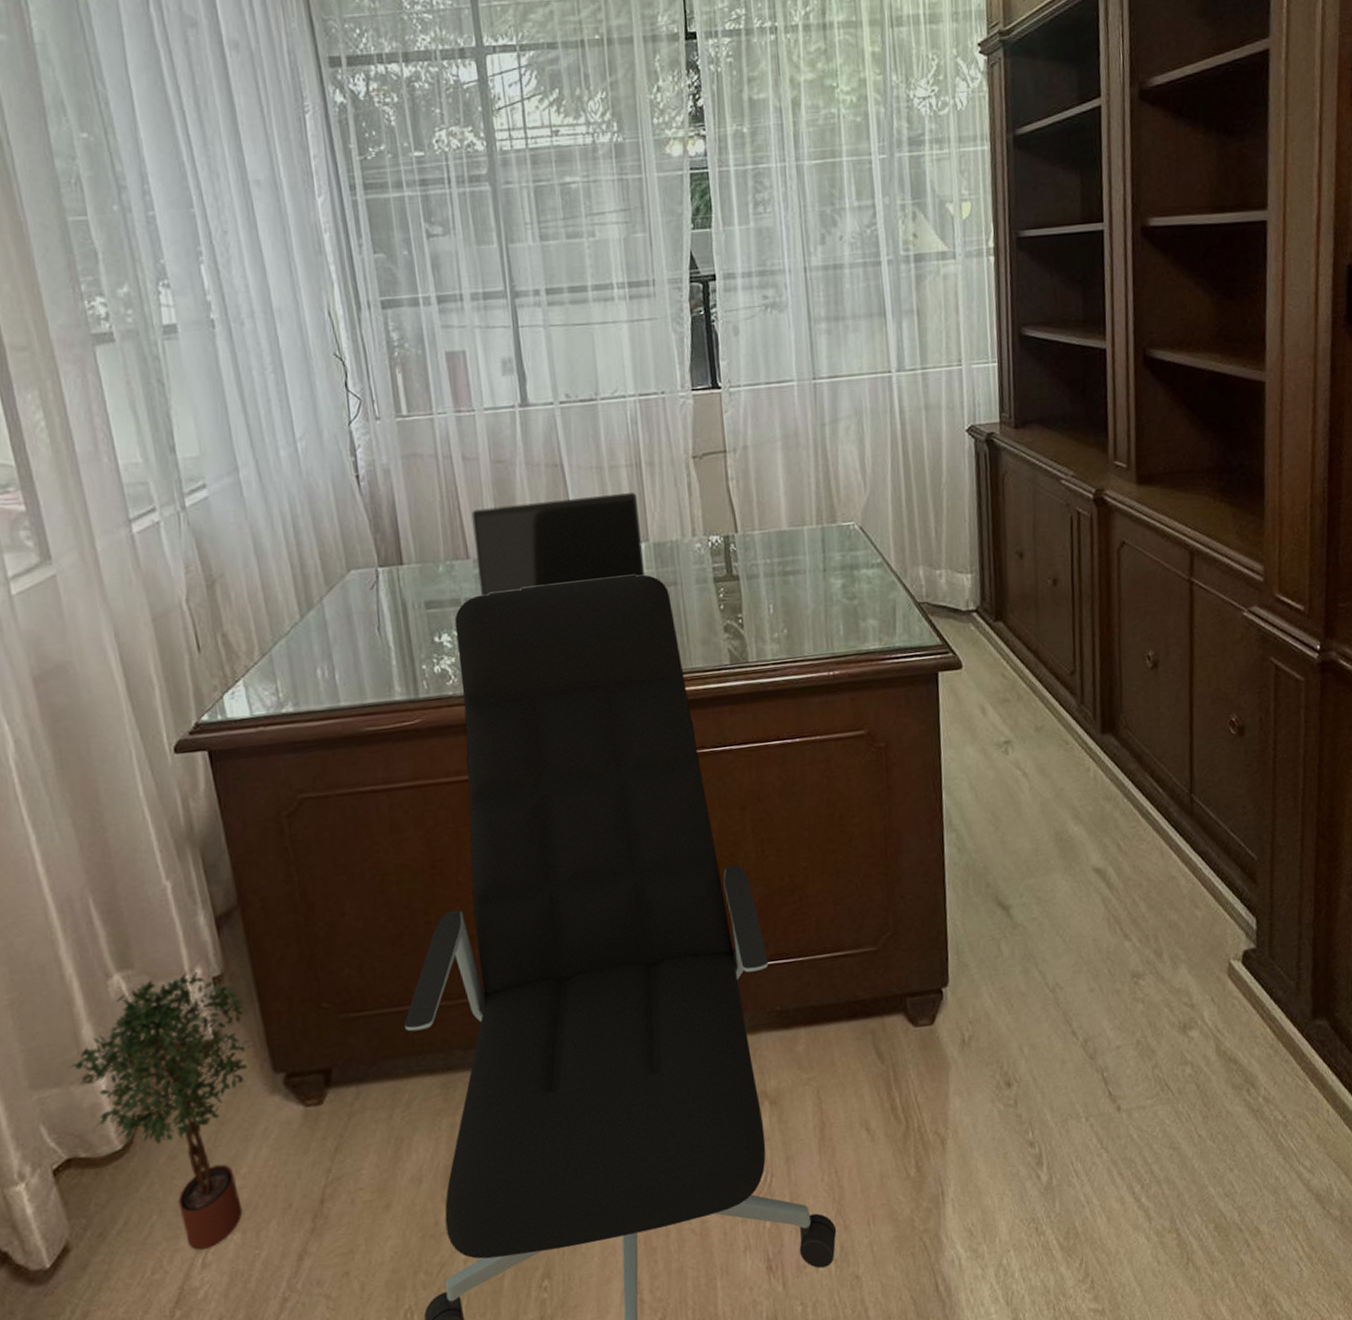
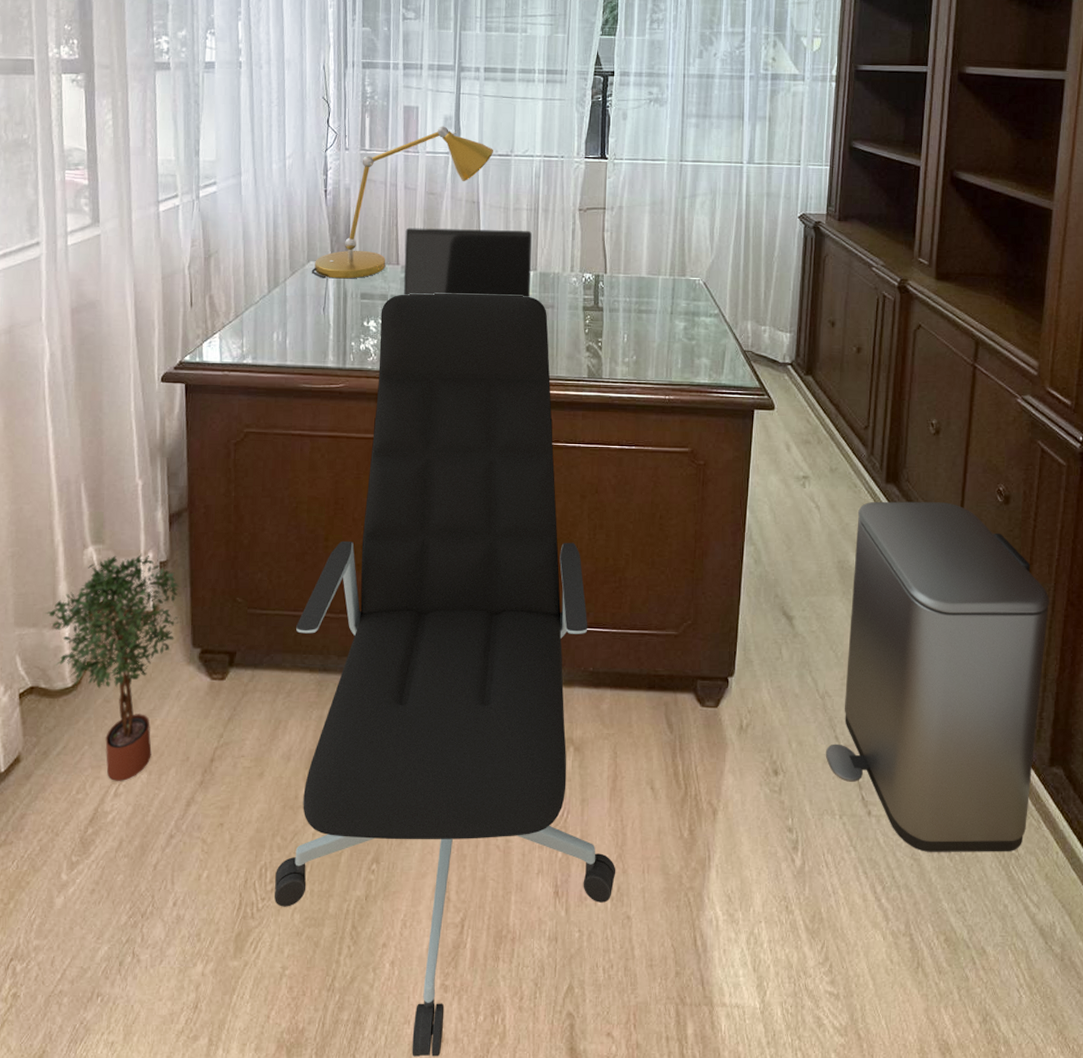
desk lamp: none [354,372,574,590] -> present [311,126,494,279]
pedal bin: none [1062,744,1299,1139] -> present [825,501,1050,852]

